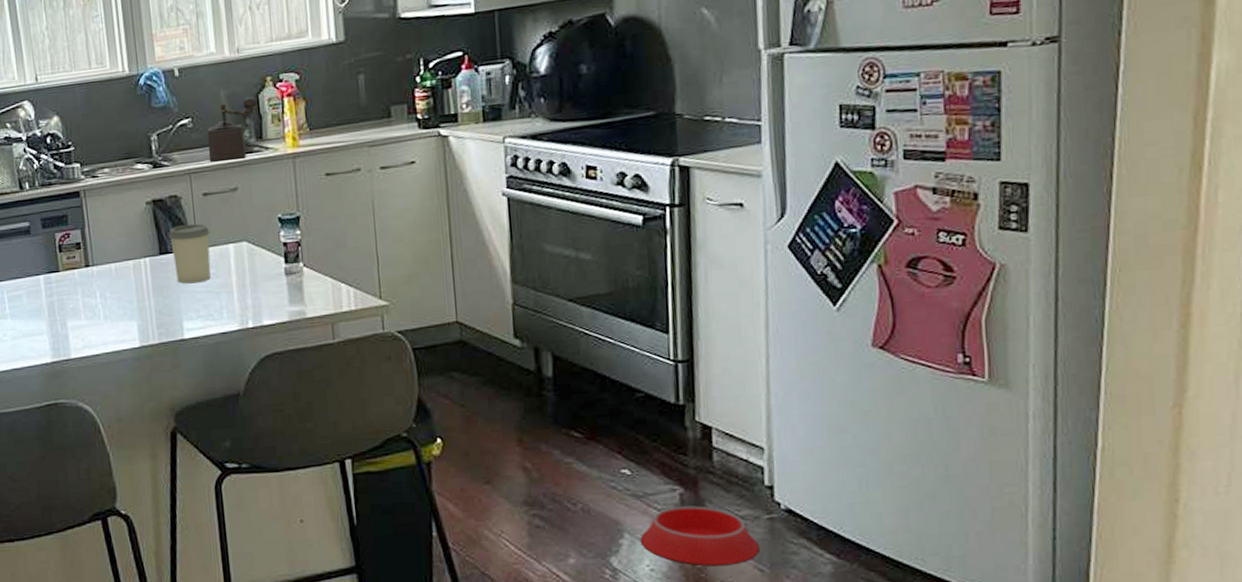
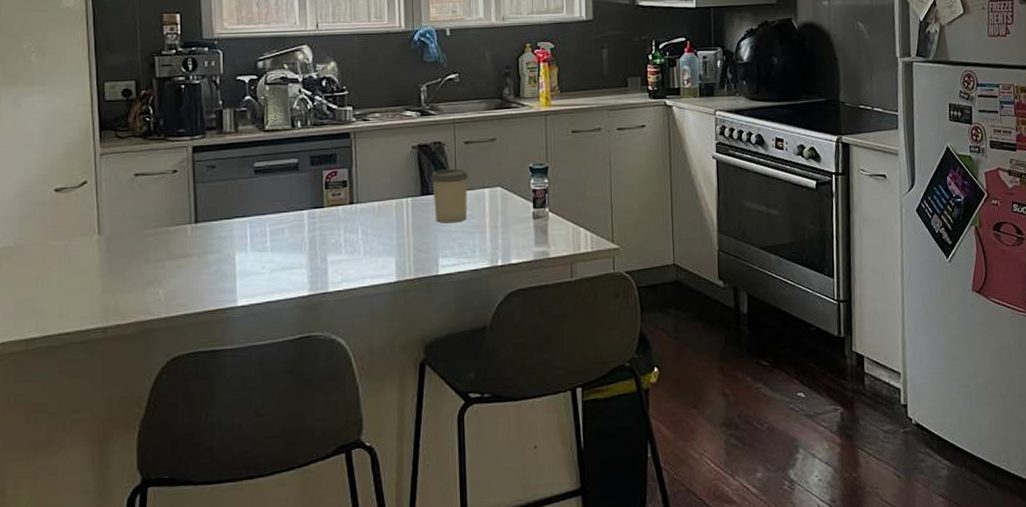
coffee grinder: present [207,97,258,162] -> none [471,60,518,114]
pet bowl: present [640,506,761,566] -> none [811,423,898,475]

